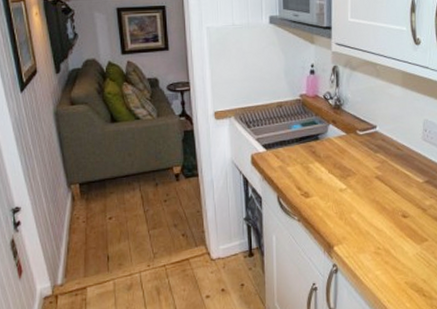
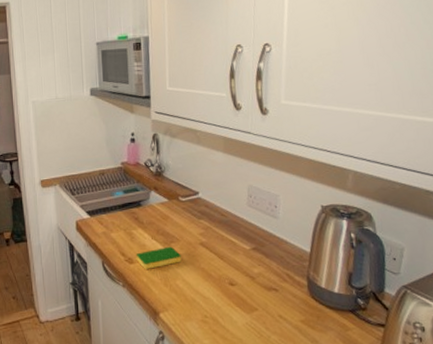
dish sponge: none [312,180,357,203] -> present [136,246,182,269]

